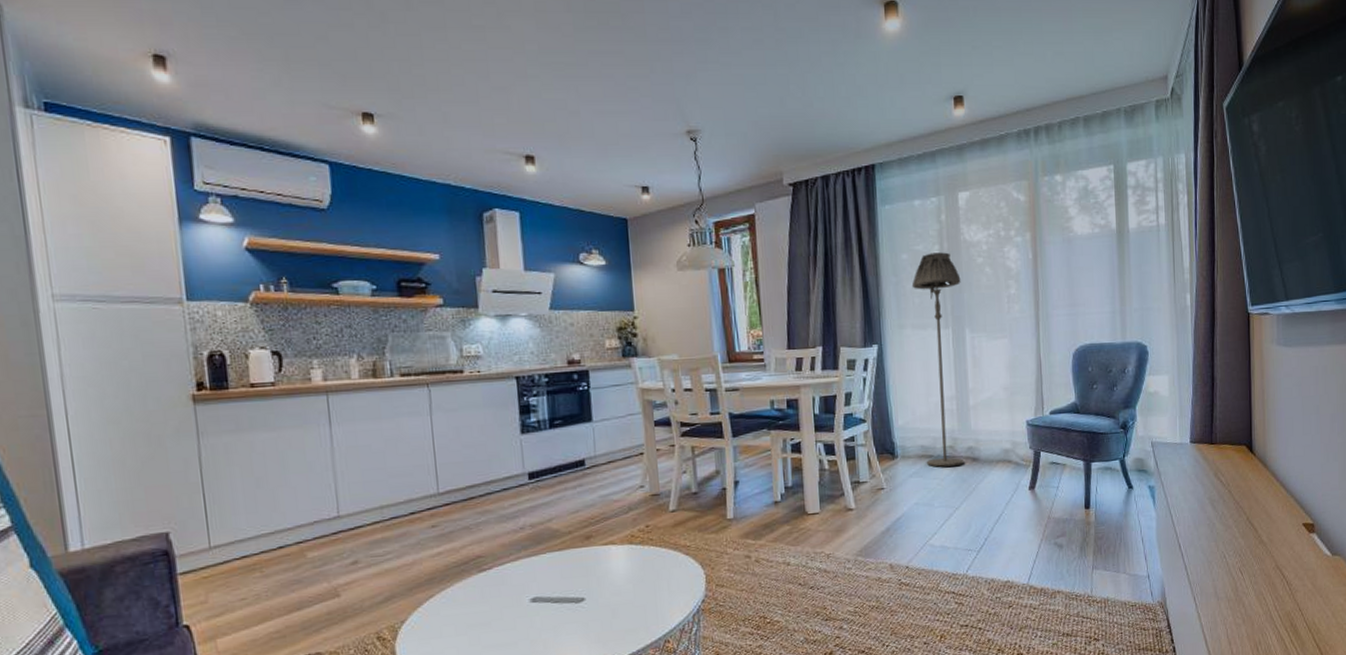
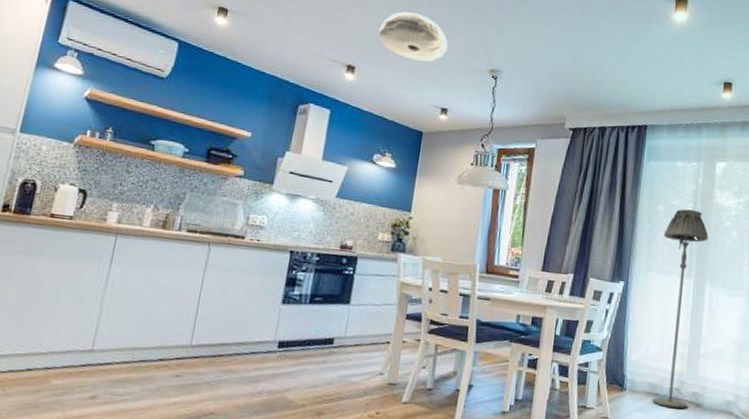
ceiling light: none [550,77,634,136] -> present [379,11,448,62]

